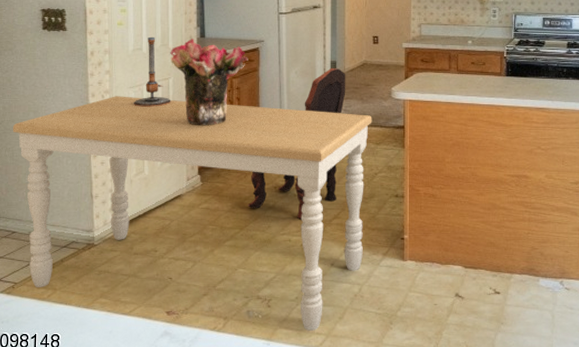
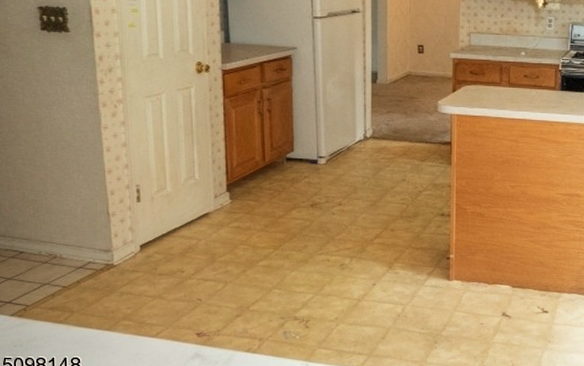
dining table: present [12,96,372,331] -> none [12,106,417,351]
candlestick: present [133,36,171,107] -> none [150,40,194,119]
bouquet: present [170,38,248,125] -> none [190,43,280,139]
dining chair: present [247,67,346,220] -> none [282,78,388,239]

